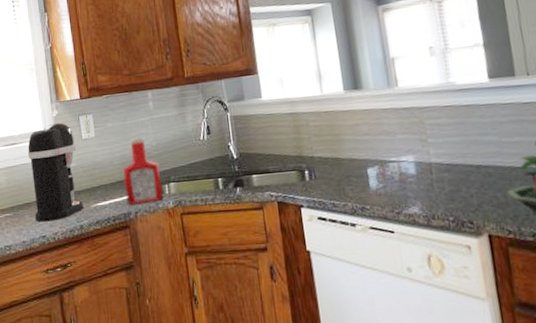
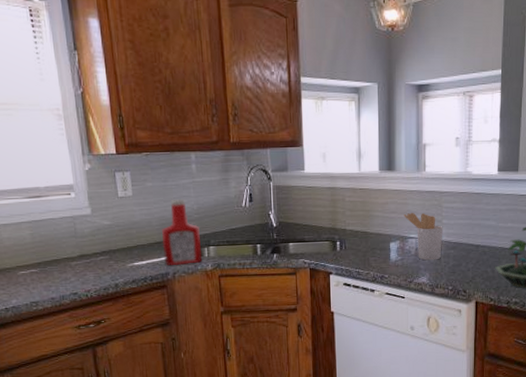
coffee maker: present [27,122,85,222] -> none [55,177,120,279]
utensil holder: none [379,132,433,187] -> present [404,212,443,261]

